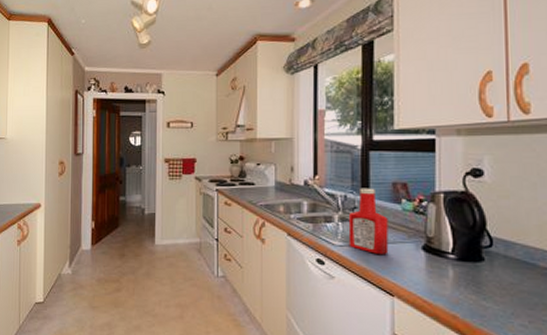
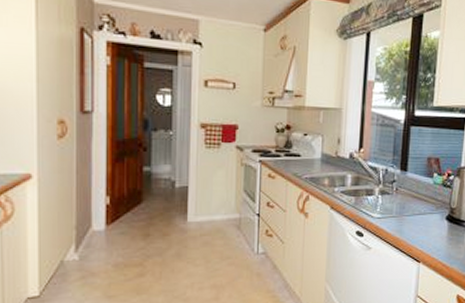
ketchup bottle: present [348,188,389,254] -> none [386,162,421,224]

